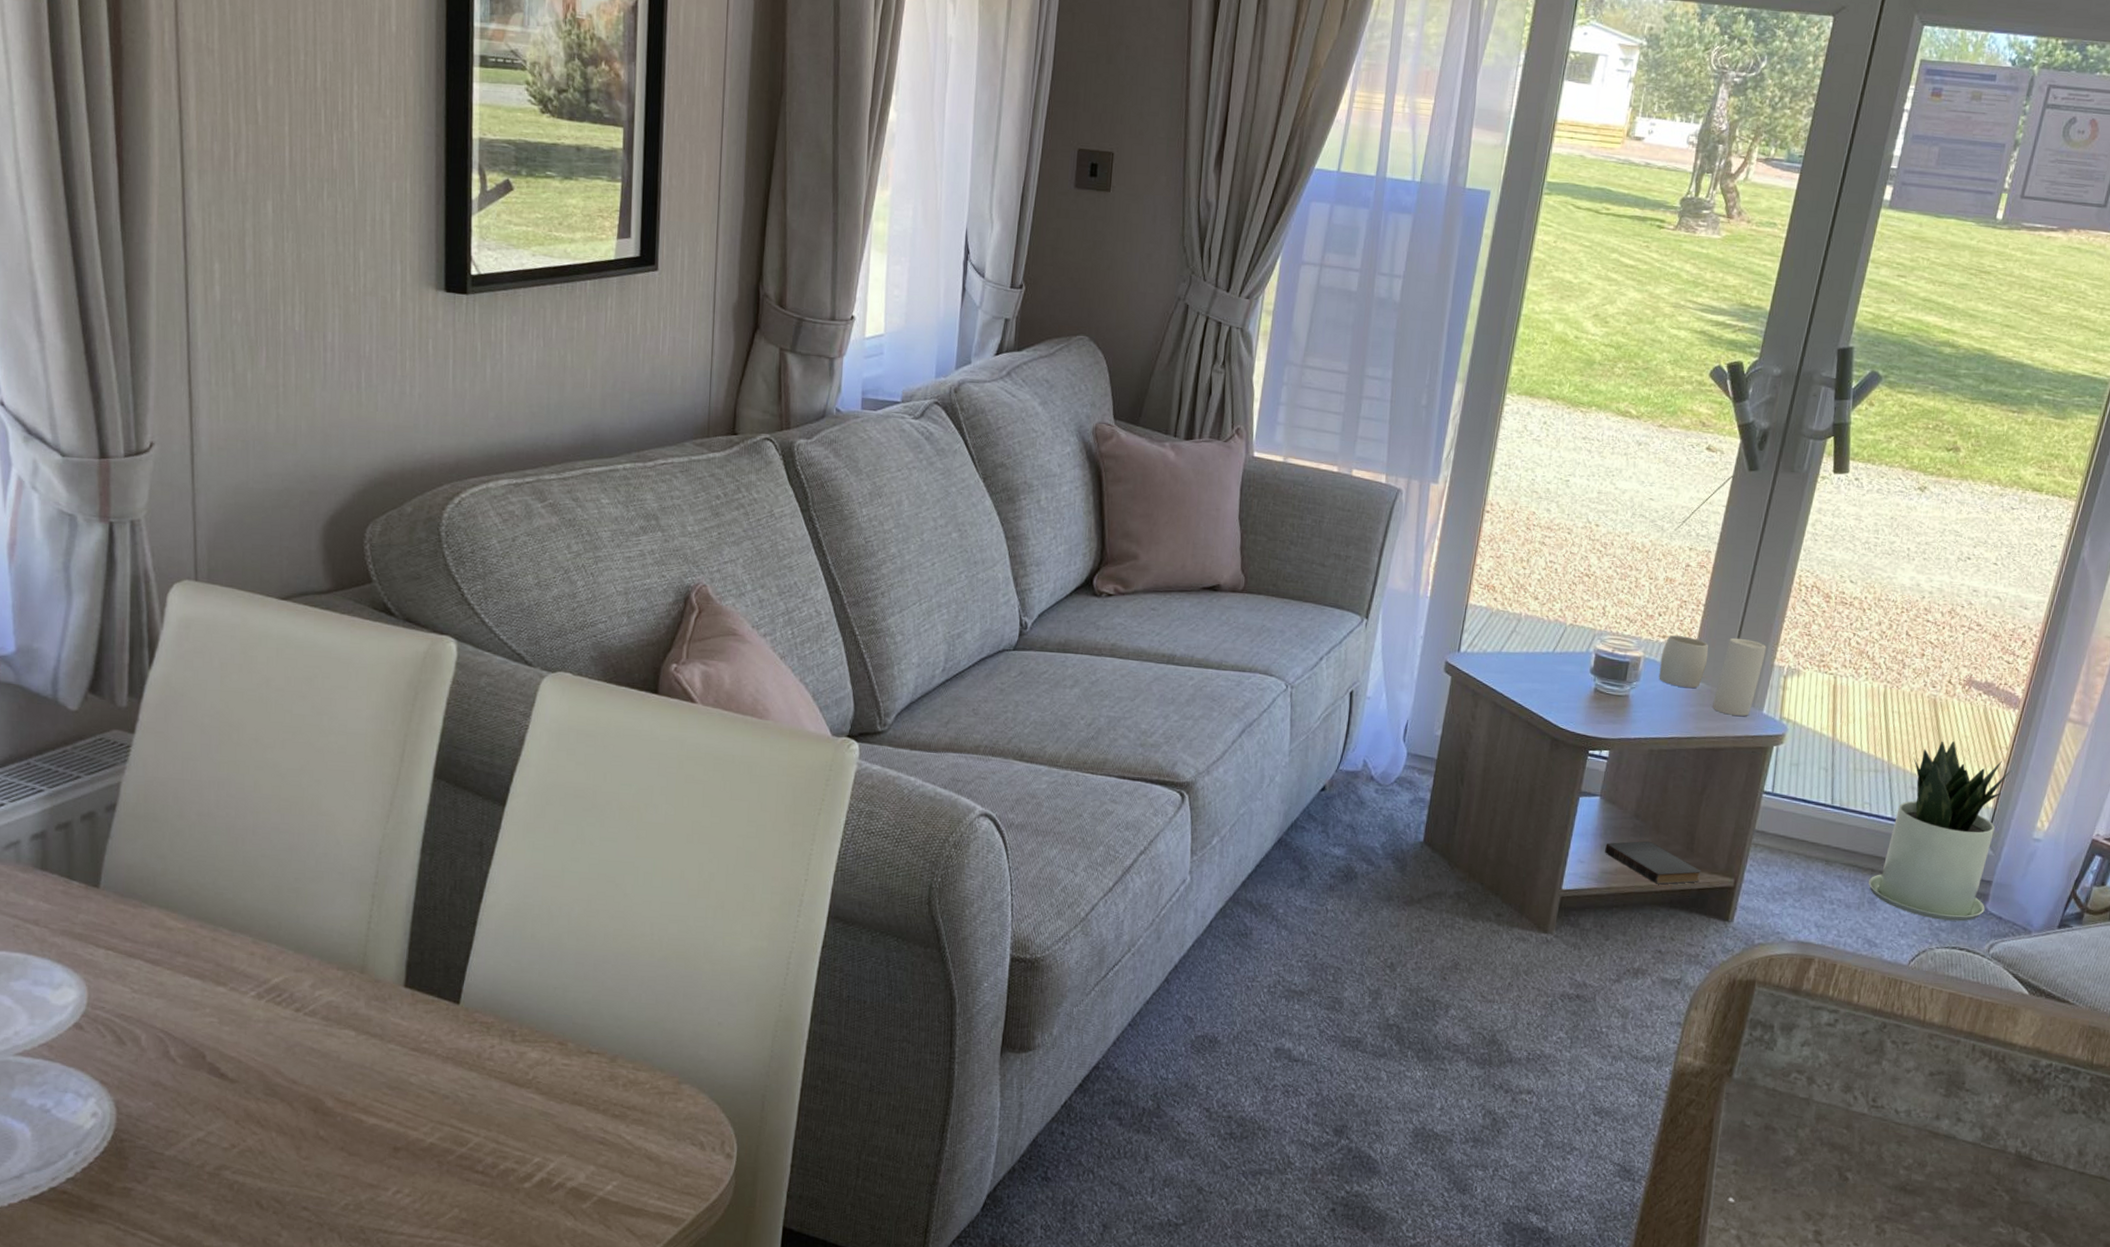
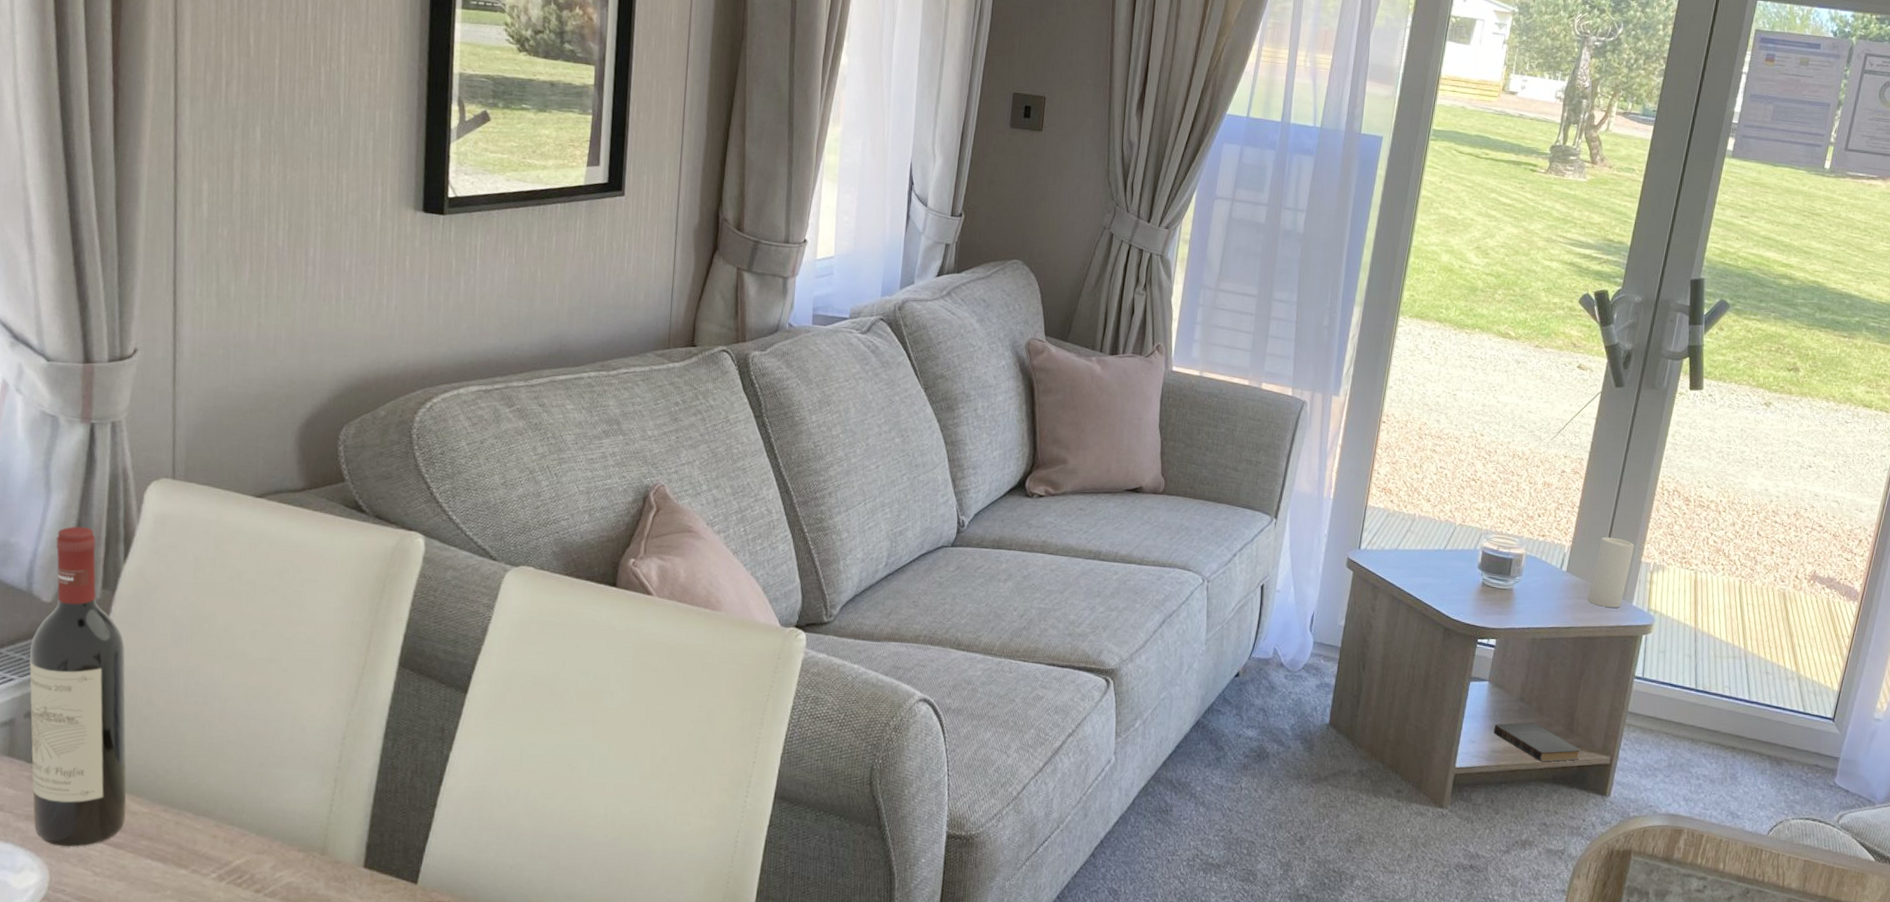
wine bottle: none [57,631,162,963] -> present [29,526,127,847]
mug: present [1659,635,1709,689] -> none [1539,534,1583,583]
planter: present [1868,741,2012,922] -> none [1729,630,1853,795]

